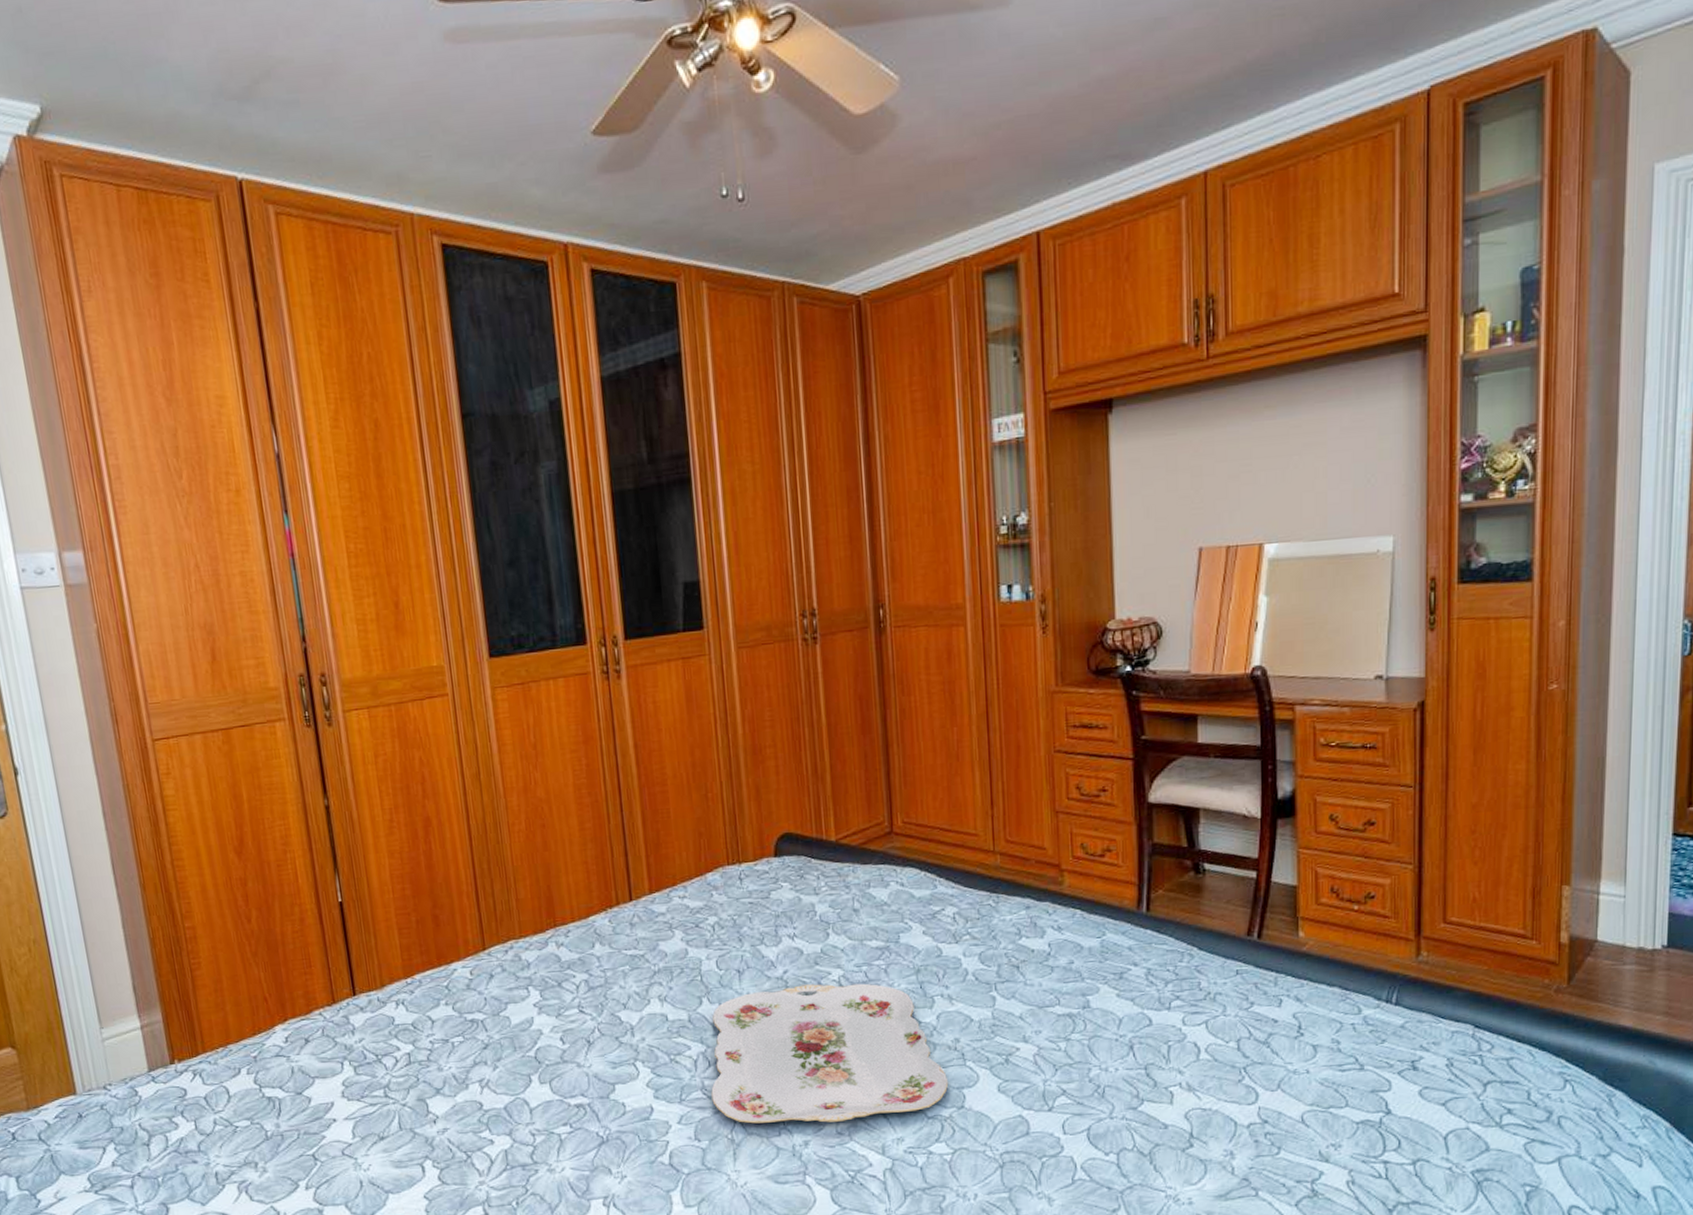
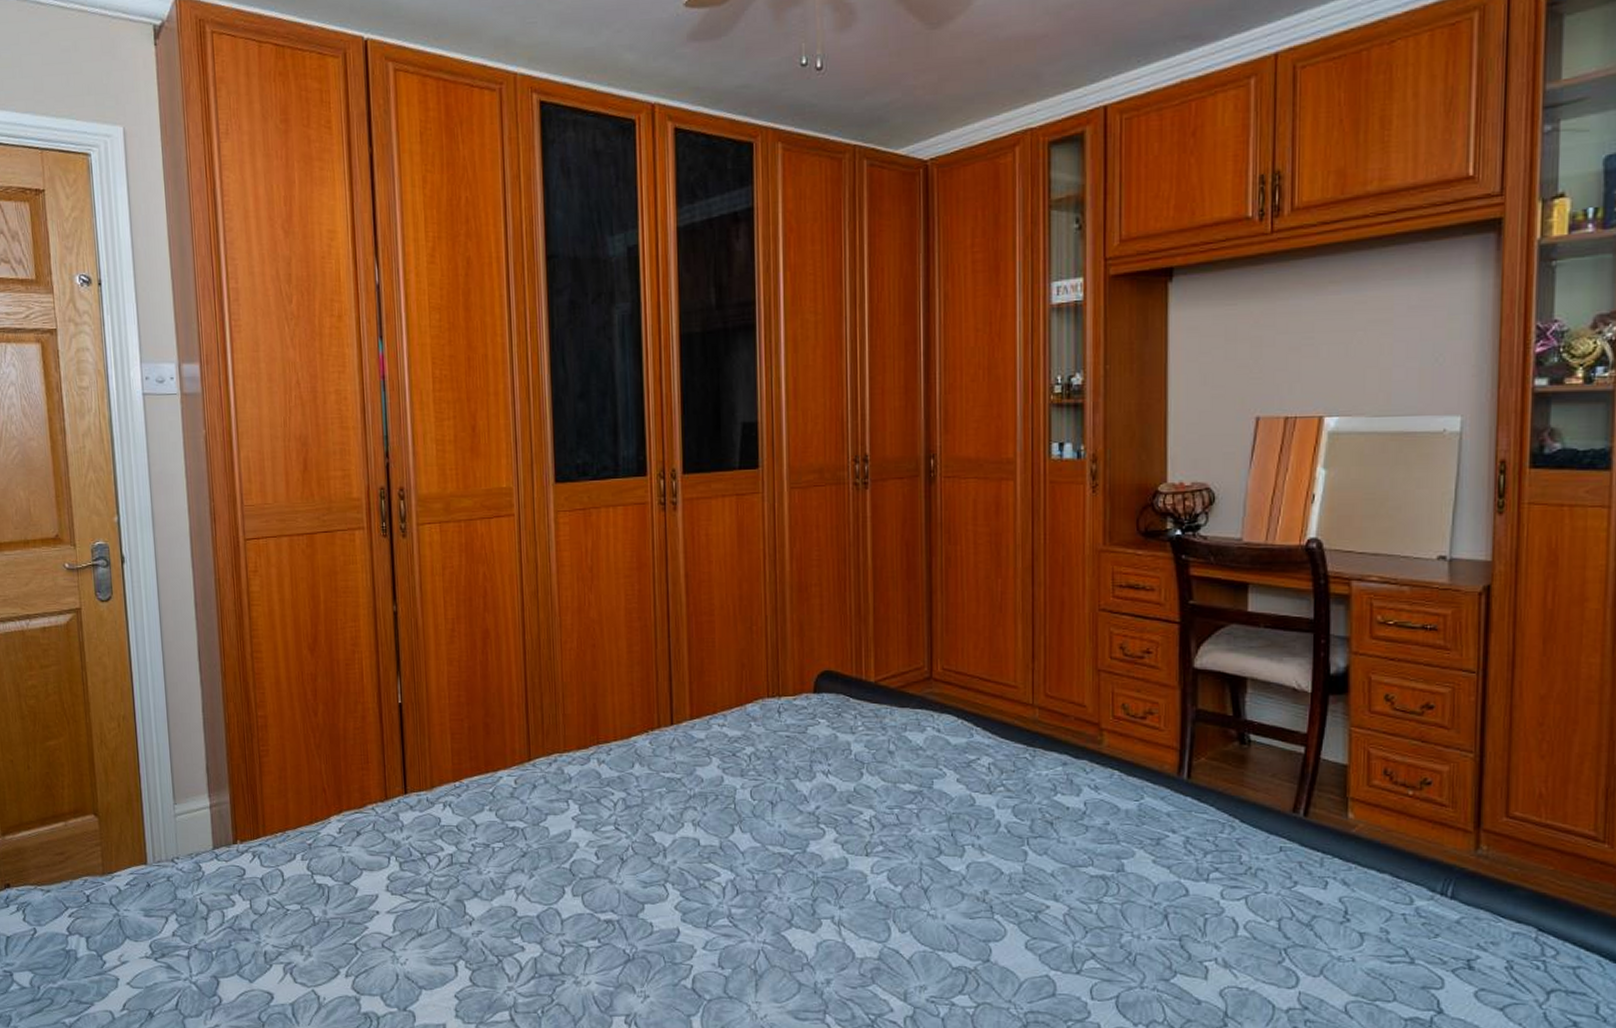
serving tray: present [711,983,949,1124] -> none [737,822,975,963]

